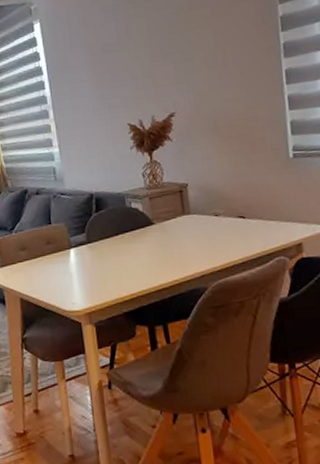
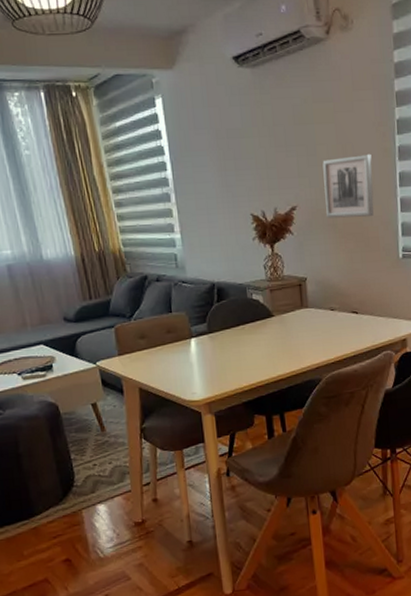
wall art: none [201,54,259,123] -> present [322,155,374,219]

